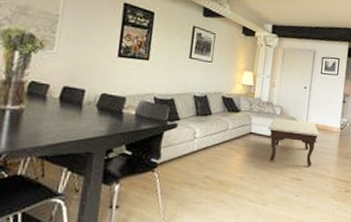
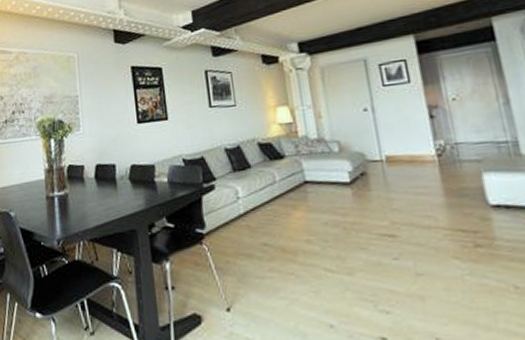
coffee table: present [268,117,320,166] -> none [327,153,407,215]

